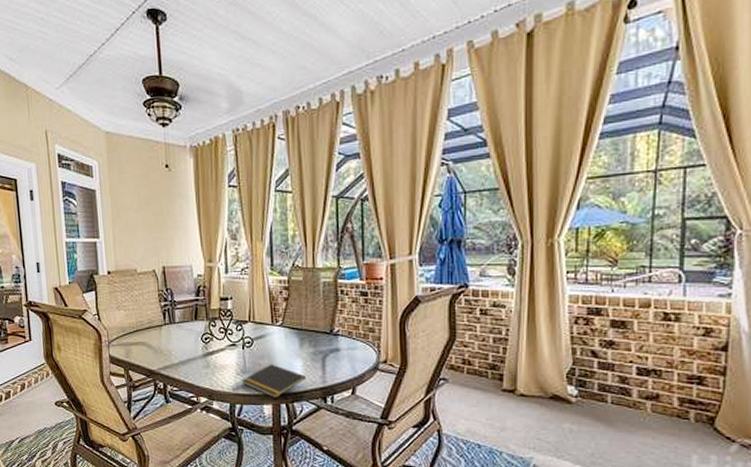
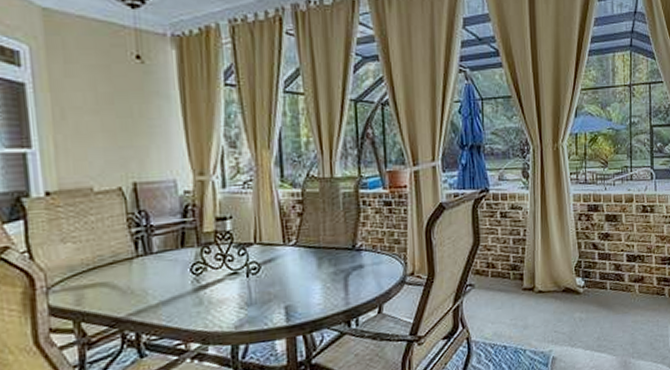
notepad: present [241,364,306,399] -> none [246,290,326,331]

